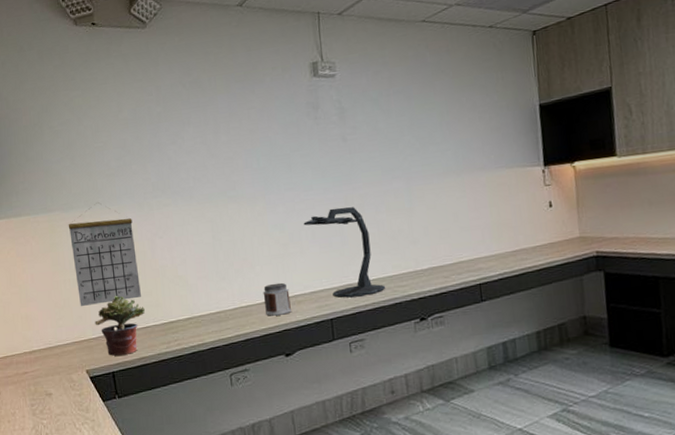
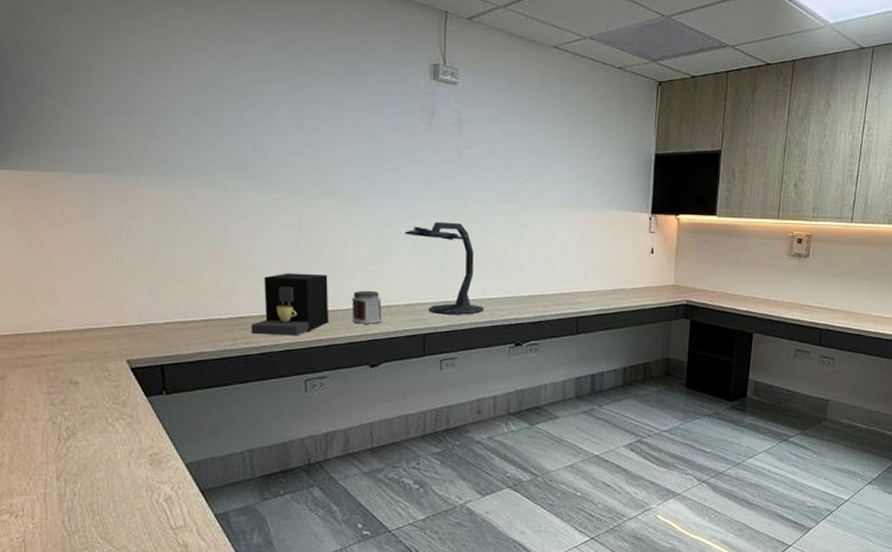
calendar: present [68,202,141,307] -> none [116,171,205,288]
potted plant: present [95,295,145,356] -> none [143,281,208,347]
coffee maker: none [181,273,245,337] -> present [251,273,328,336]

